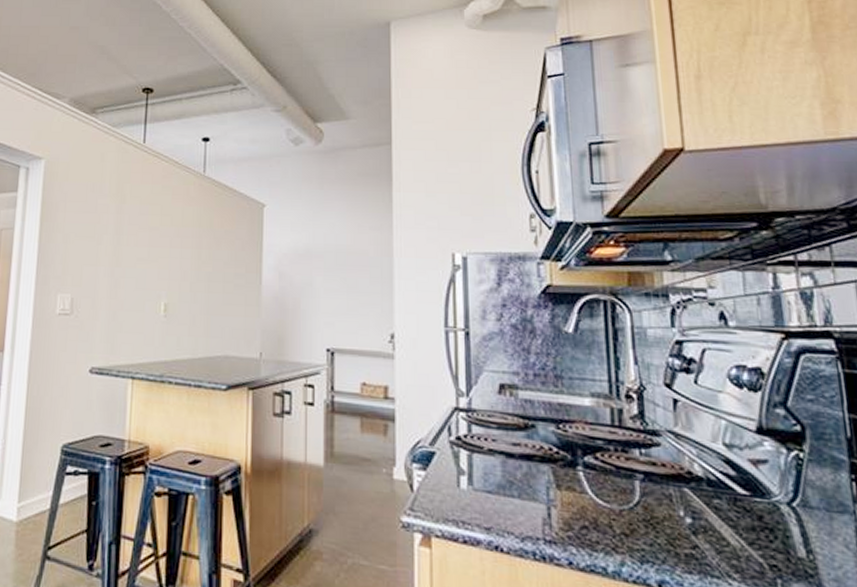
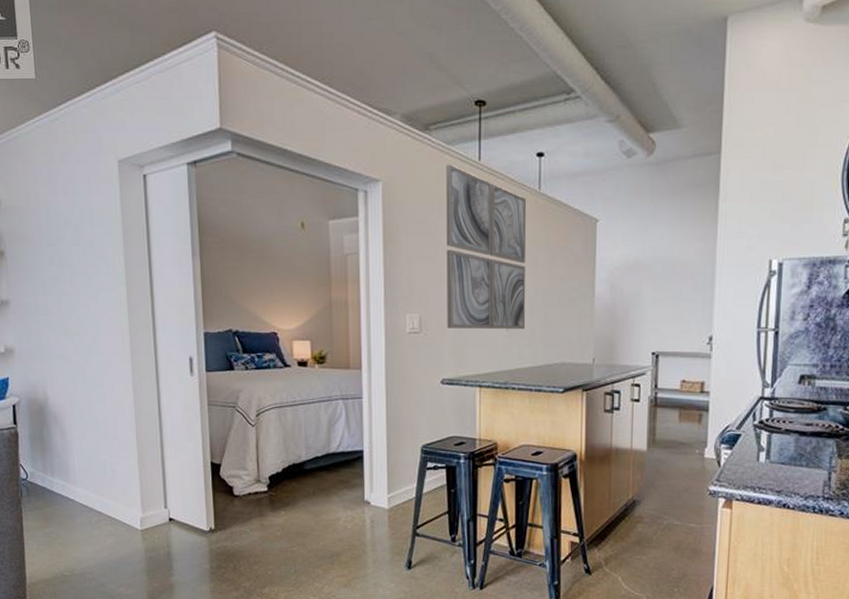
wall art: none [100,145,191,316] -> present [446,164,527,329]

